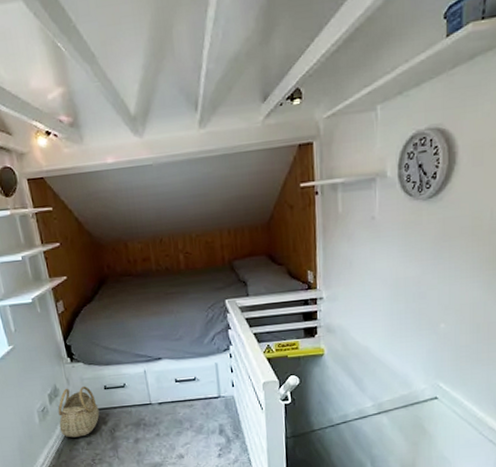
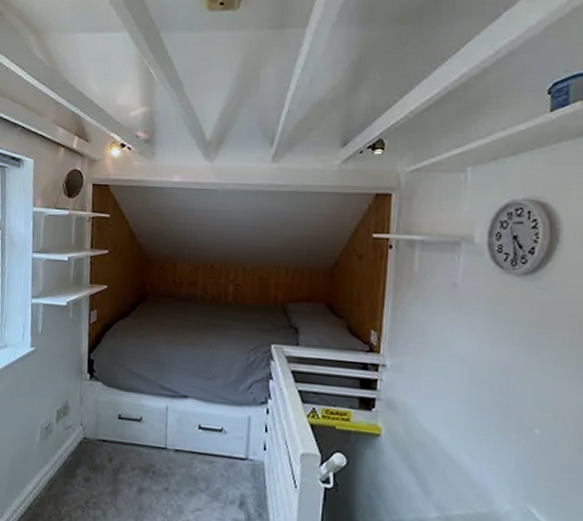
basket: present [58,386,100,438] -> none [59,407,107,470]

